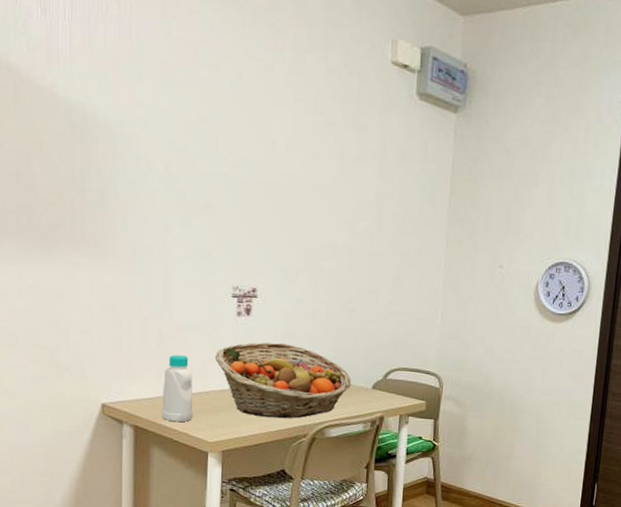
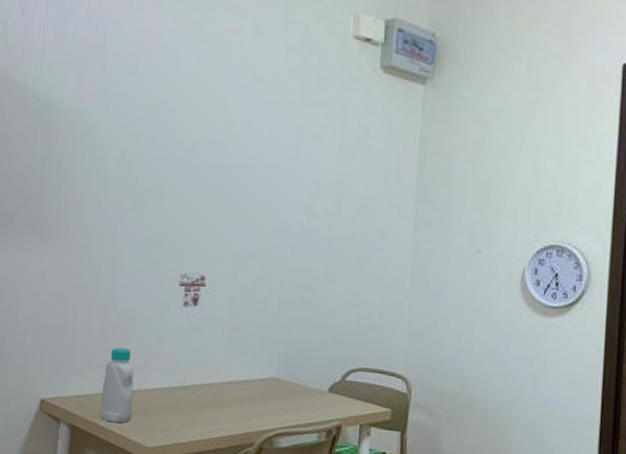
fruit basket: present [214,342,352,419] -> none [158,335,305,424]

